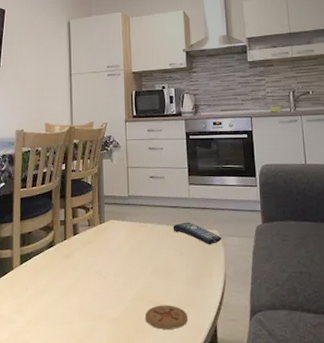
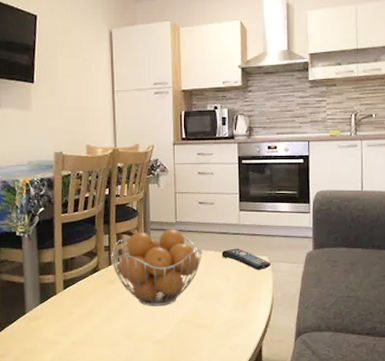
fruit basket: none [66,203,155,283] -> present [111,229,203,307]
coaster: present [145,305,188,329] -> none [191,327,234,350]

